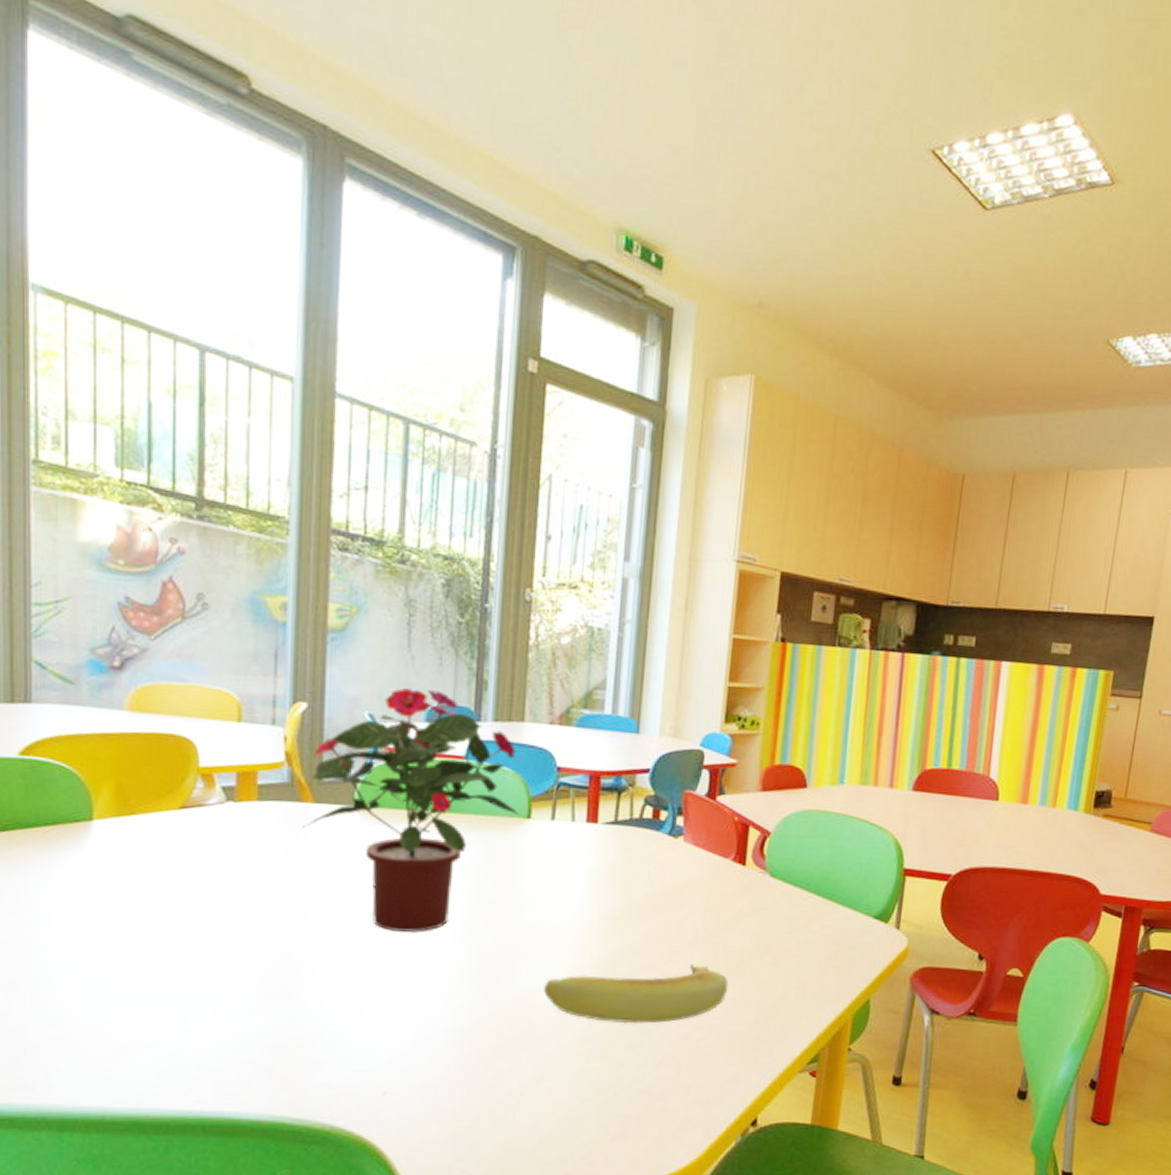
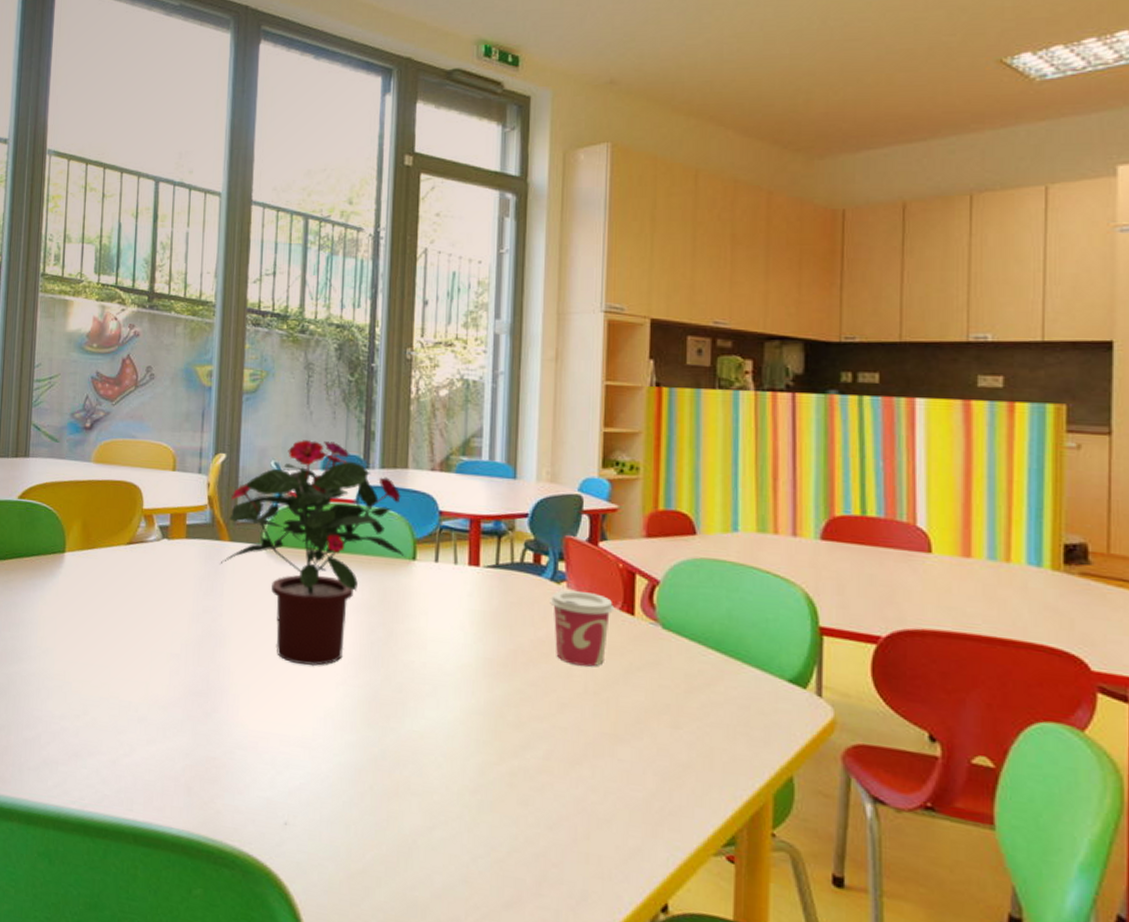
banana: present [544,964,729,1024] -> none [433,718,624,780]
cup: none [666,843,728,916] -> present [550,590,615,667]

